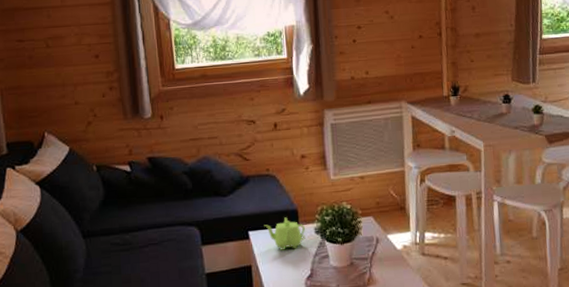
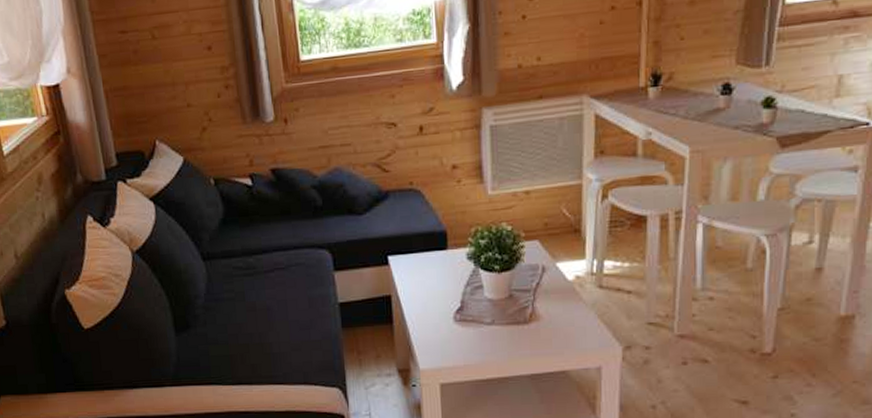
teapot: present [264,217,305,250] -> none [406,240,455,279]

